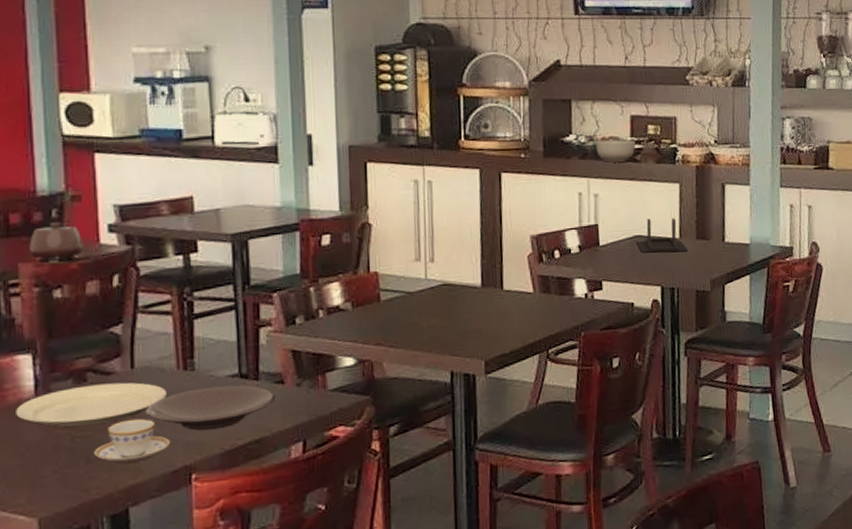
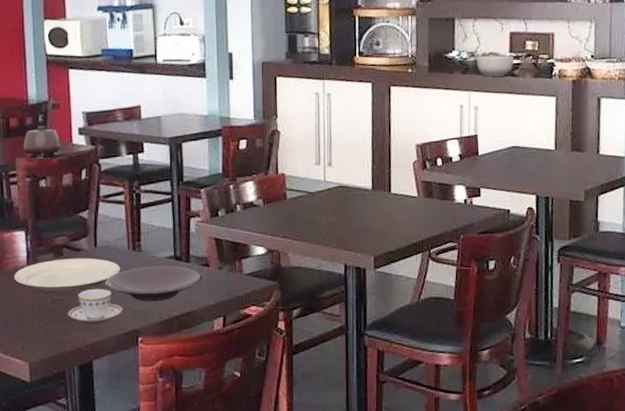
napkin holder: present [636,218,687,253] -> none [513,130,562,163]

